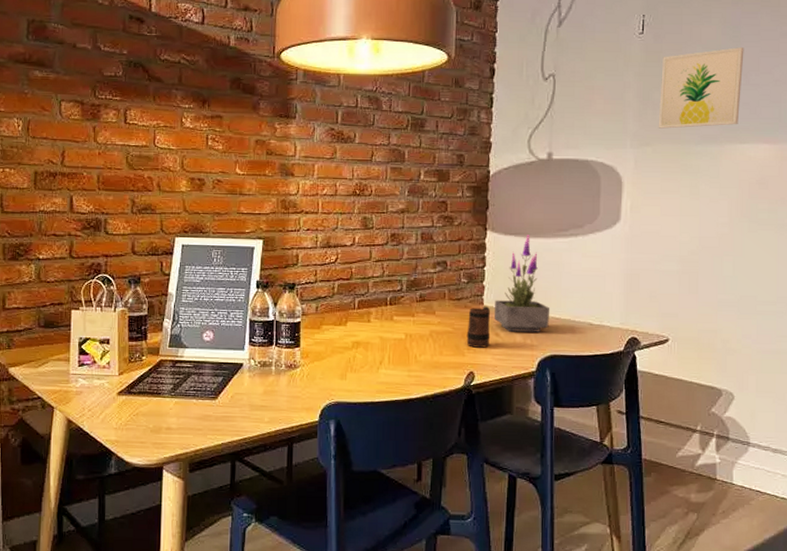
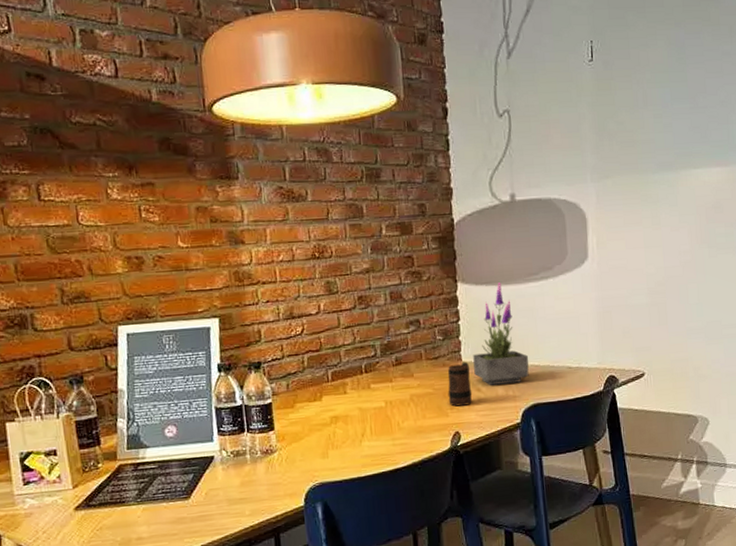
wall art: present [658,47,744,129] -> none [614,70,691,160]

